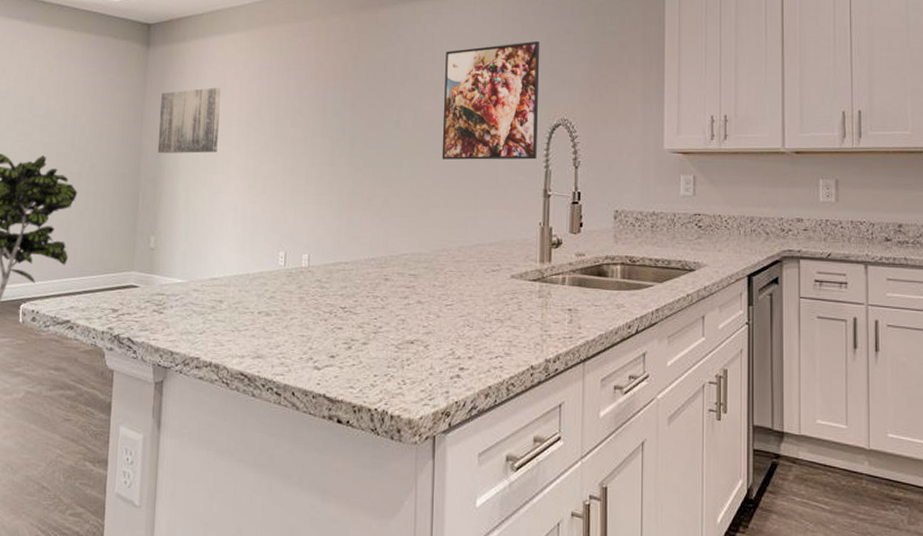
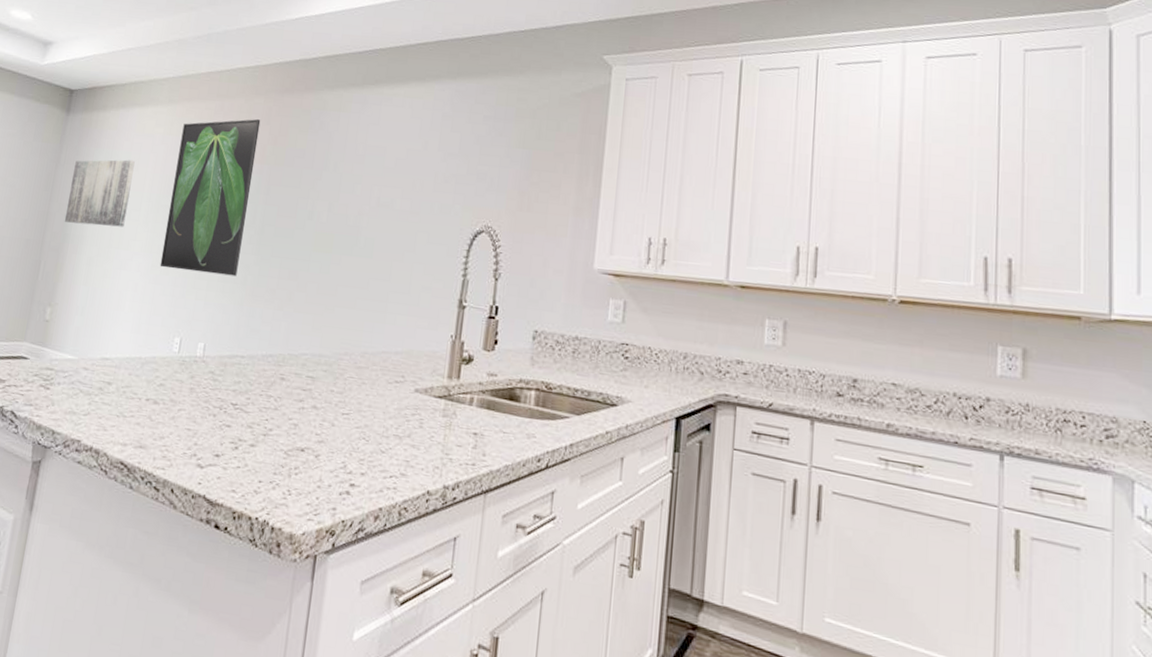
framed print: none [257,38,340,189] -> present [160,119,261,277]
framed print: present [441,40,540,160] -> none [353,140,470,267]

